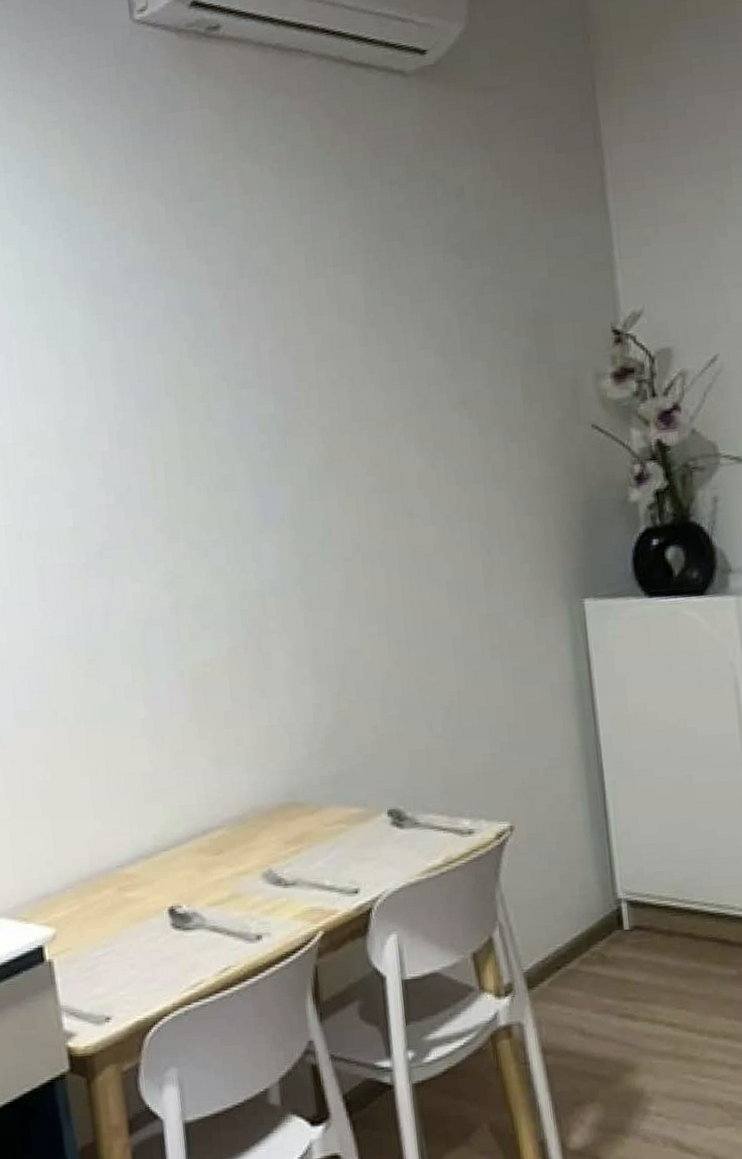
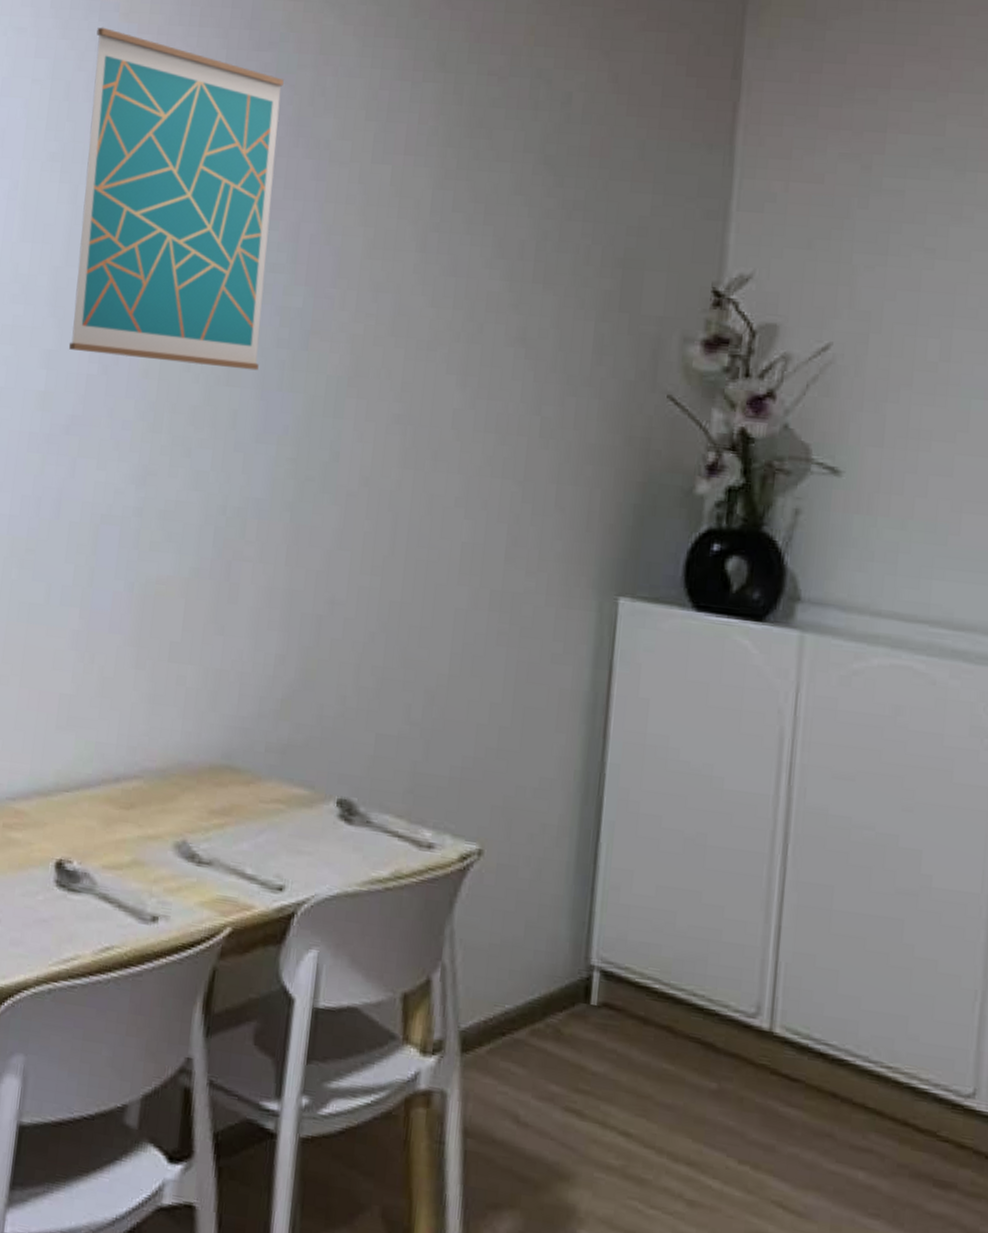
wall art: none [51,207,249,488] -> present [69,27,284,371]

